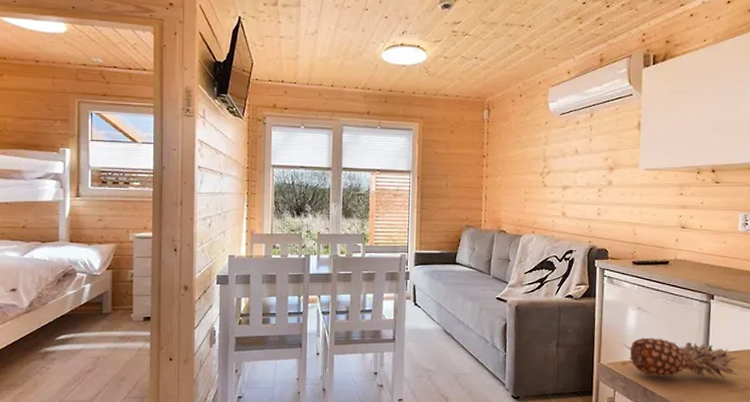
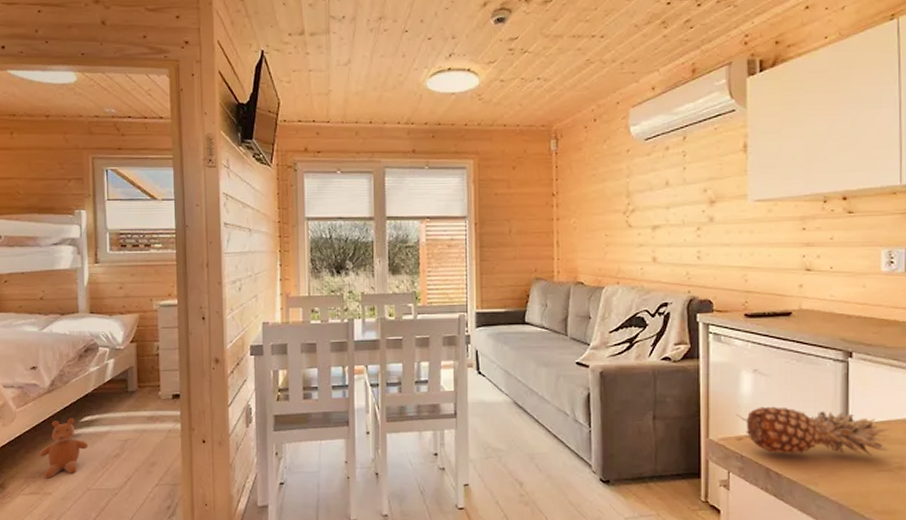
teddy bear: none [15,336,63,391] -> present [39,418,88,479]

